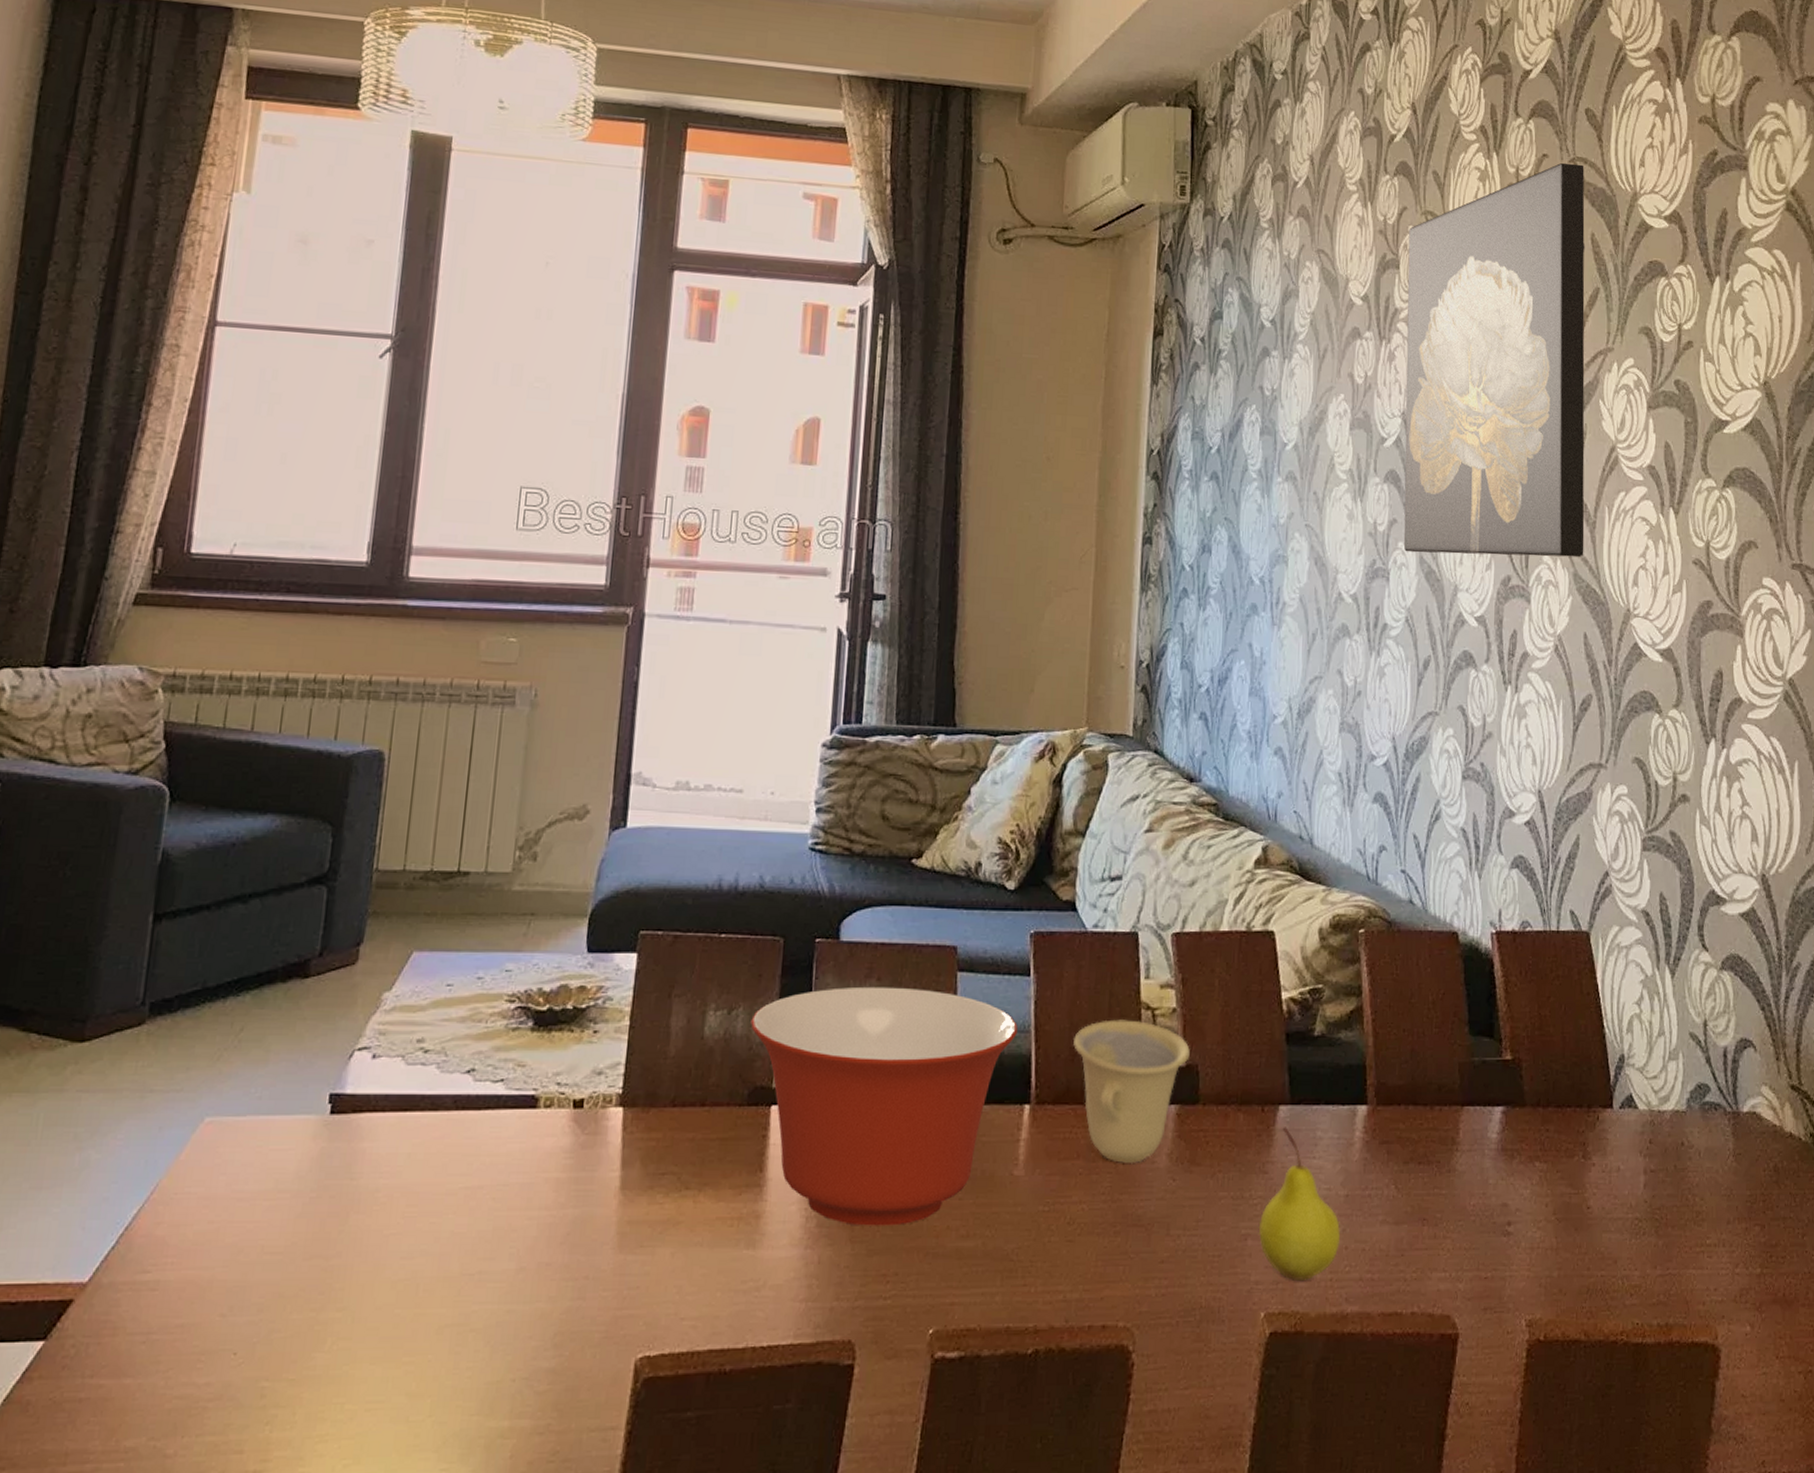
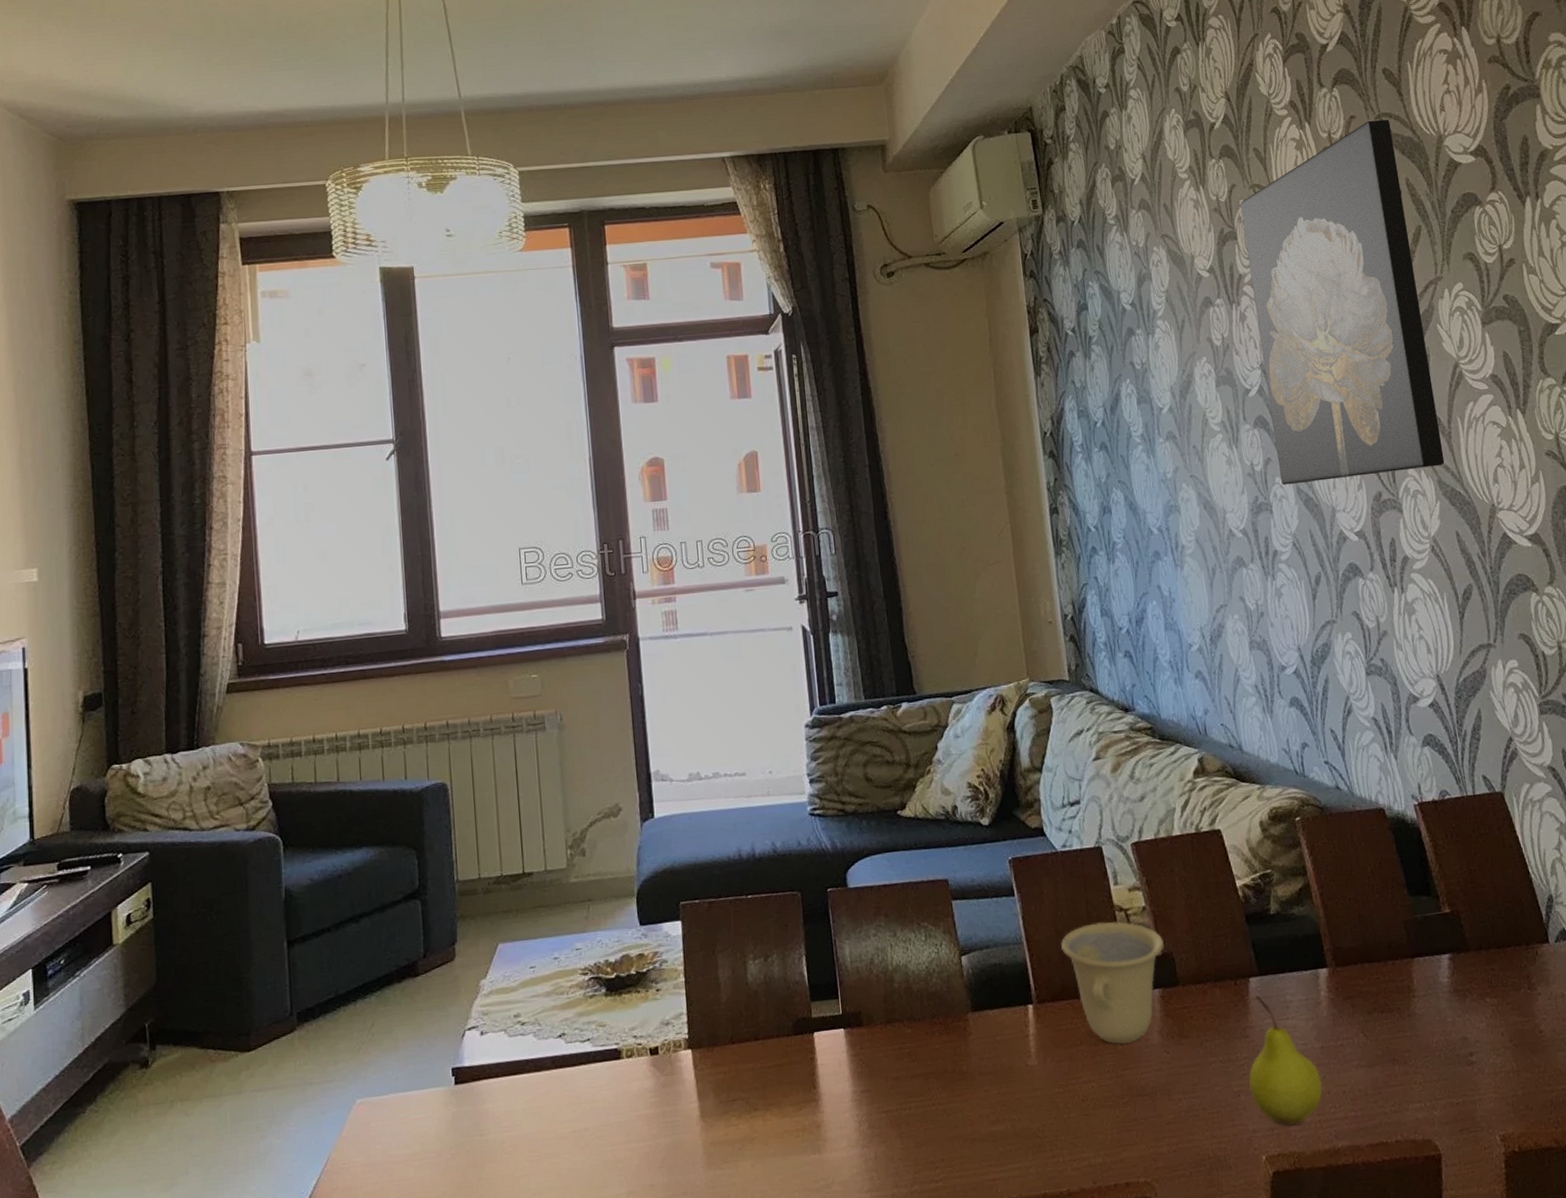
mixing bowl: present [751,986,1018,1226] -> none [785,919,1012,1124]

